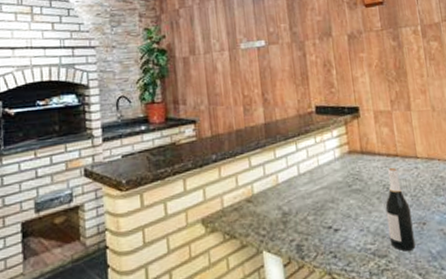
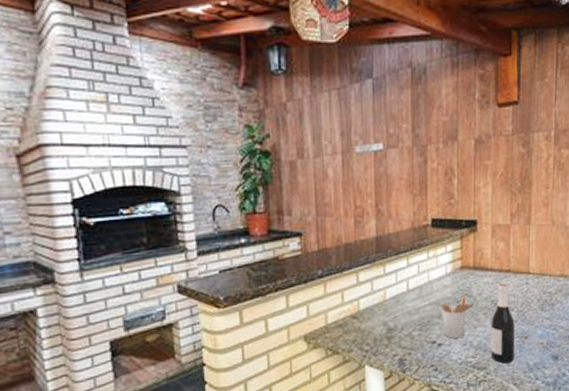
utensil holder: none [333,179,366,225] -> present [441,295,474,339]

